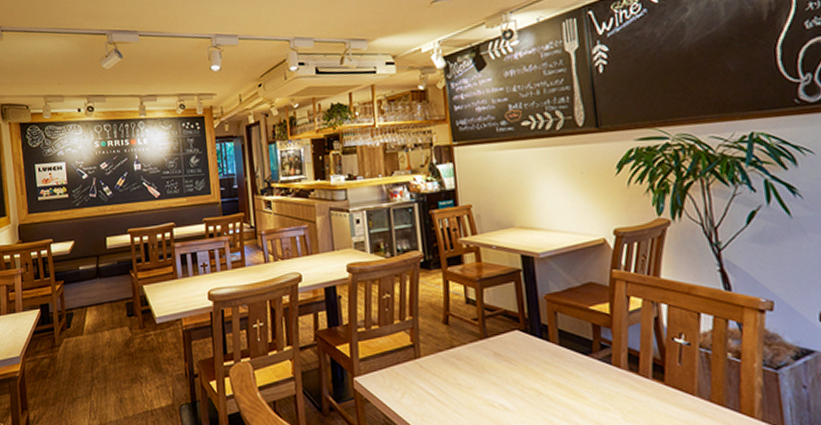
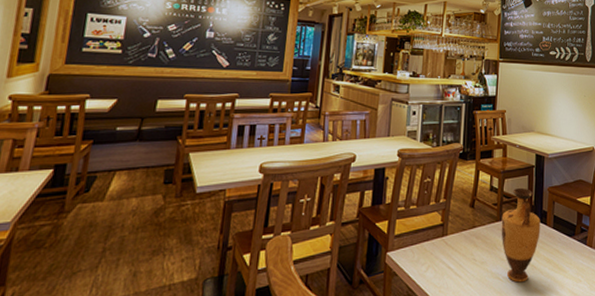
vase: none [486,297,542,411] -> present [501,187,541,283]

